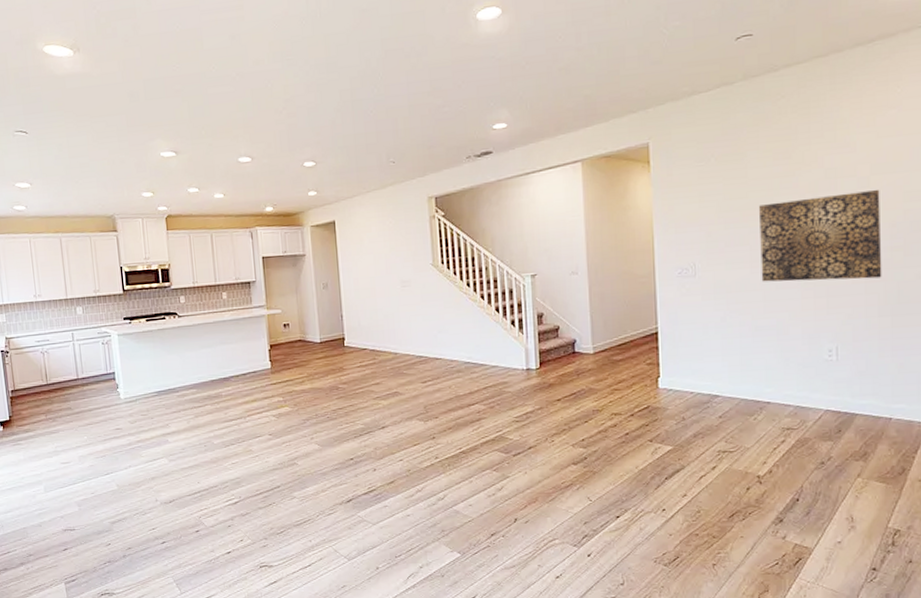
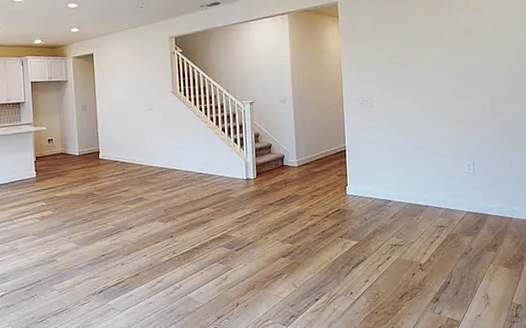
wall art: present [759,189,882,282] -> none [417,44,503,112]

